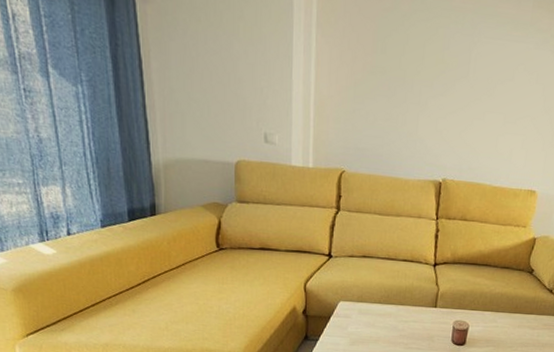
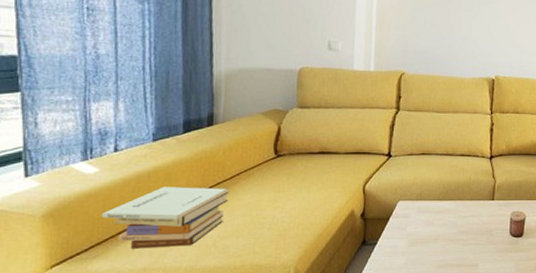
books: none [63,271,176,327] -> present [101,187,229,249]

